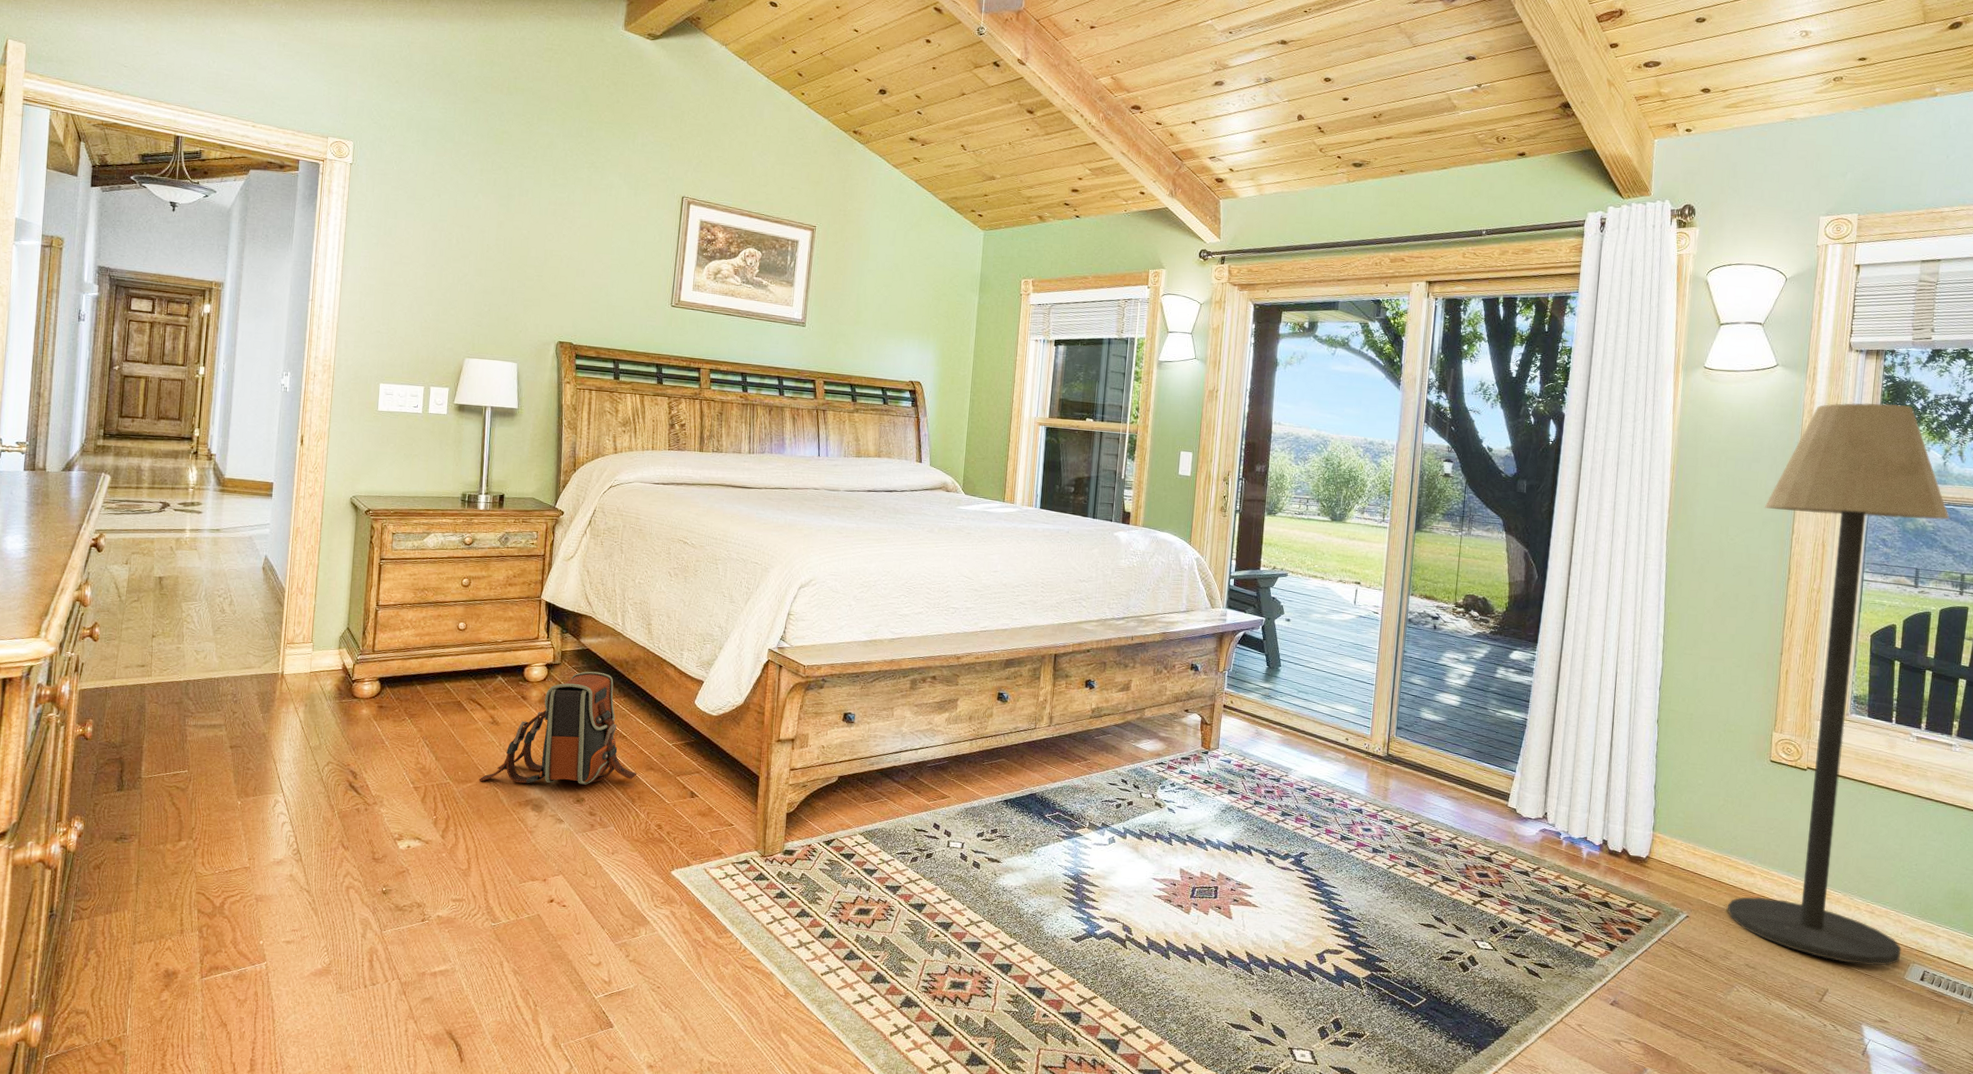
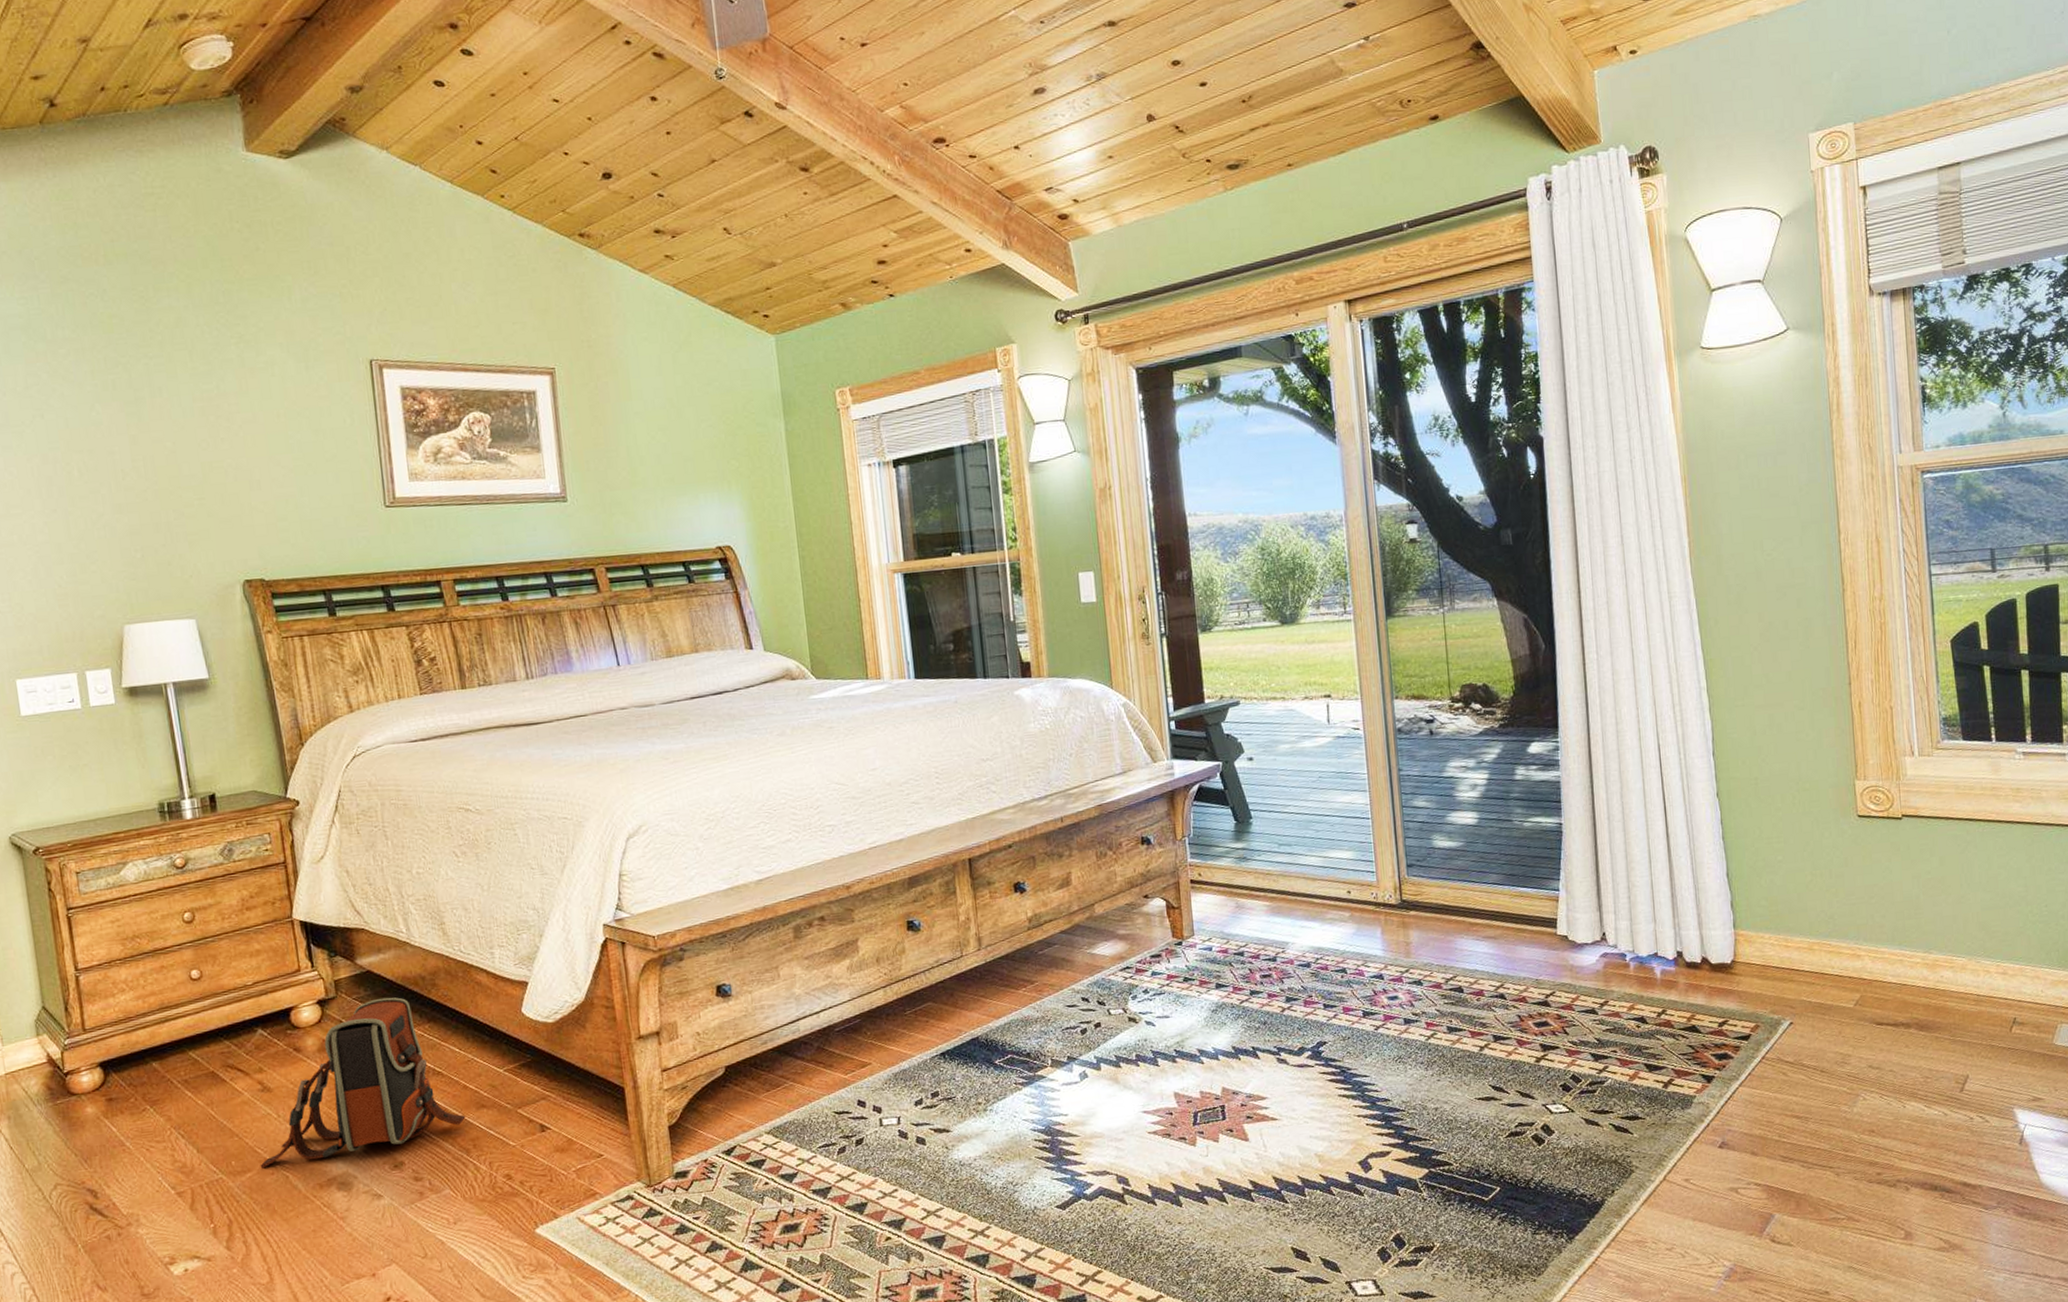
floor lamp: present [1727,402,1950,966] -> none [1801,350,2045,1040]

